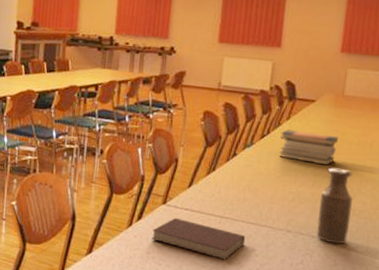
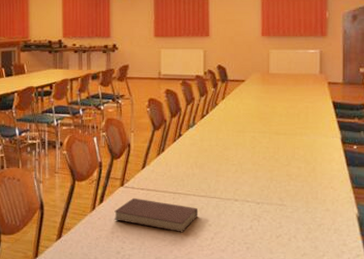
book stack: present [279,129,338,166] -> none [218,108,269,137]
bottle: present [316,167,353,244] -> none [260,139,288,208]

